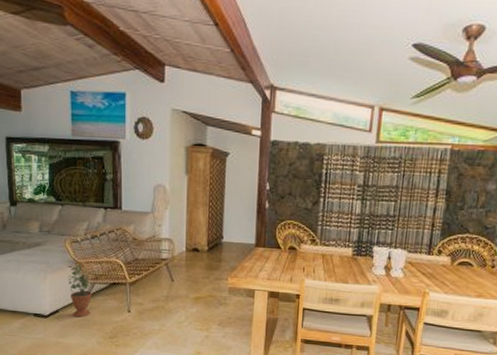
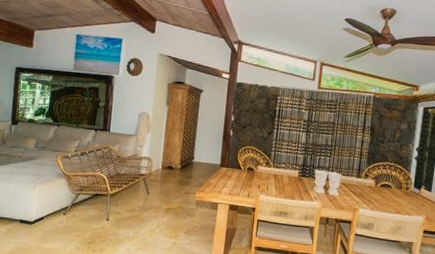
potted plant: present [67,261,92,318] -> none [55,174,76,225]

